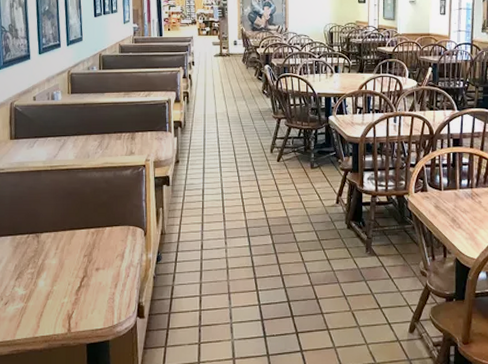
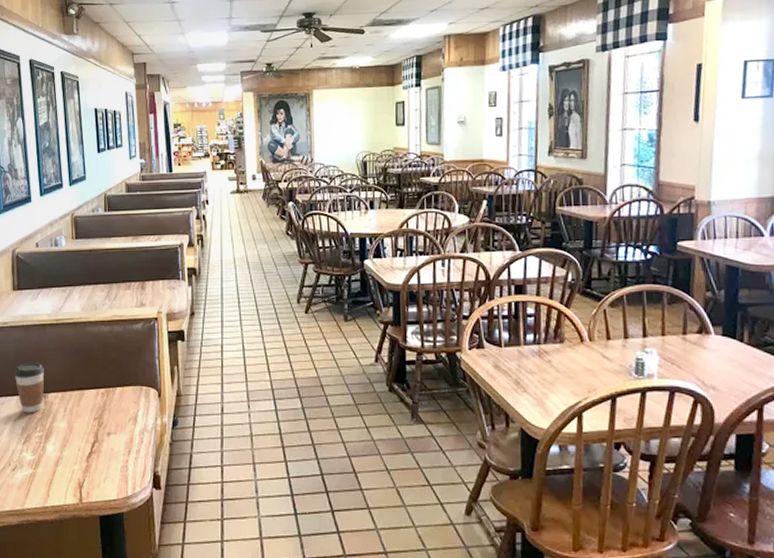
coffee cup: none [9,206,39,252] -> present [14,363,45,413]

